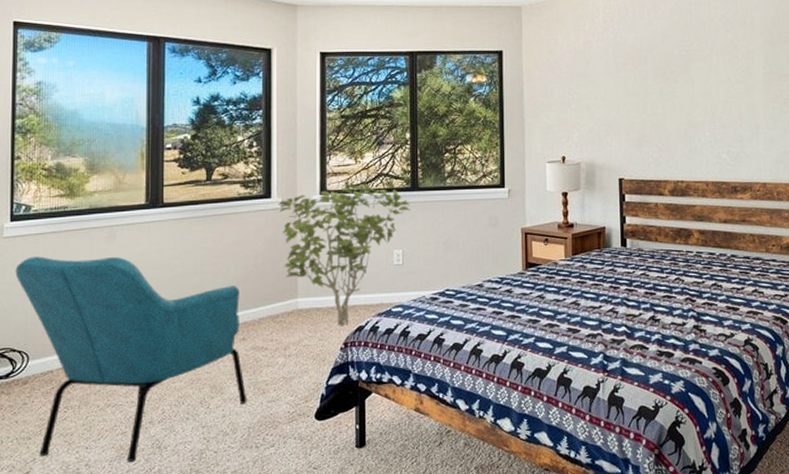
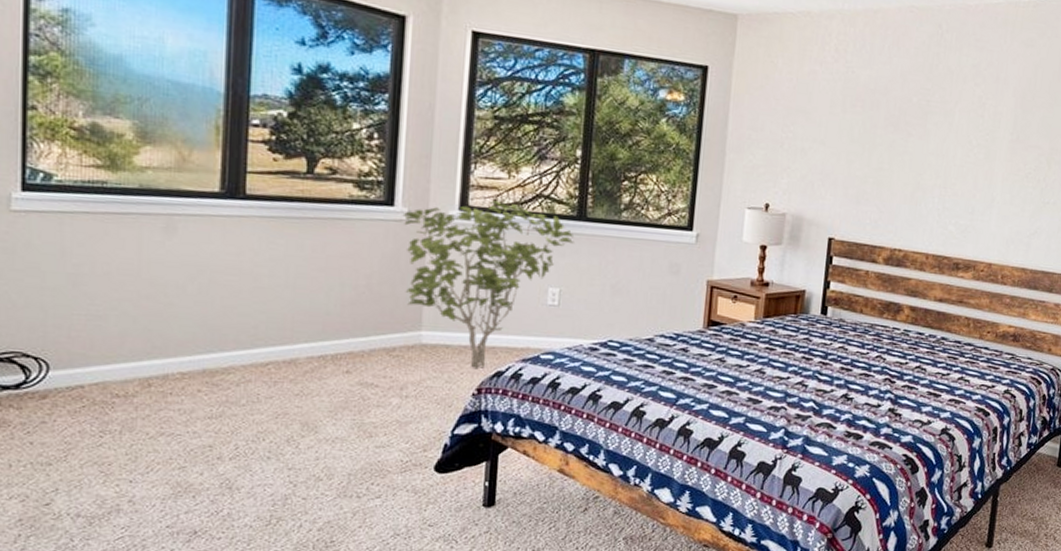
armchair: present [15,256,247,462] -> none [29,240,349,501]

